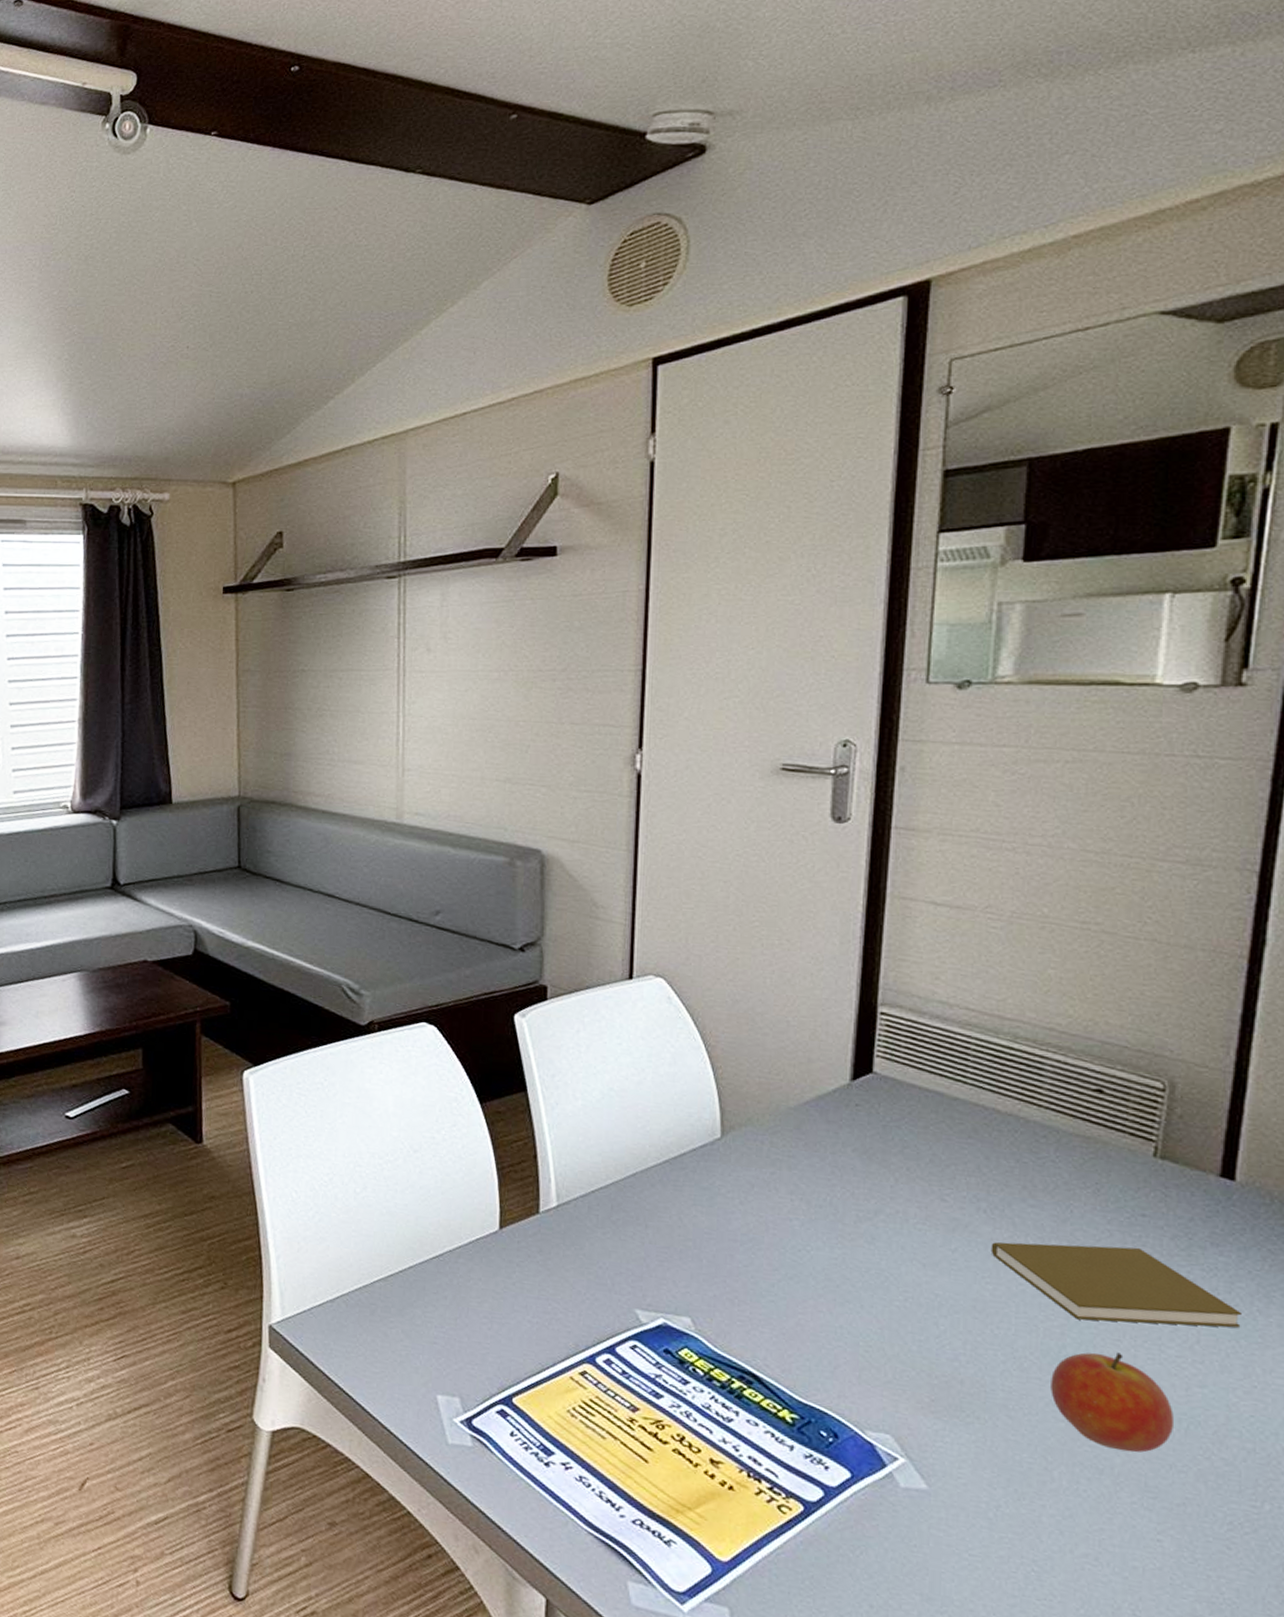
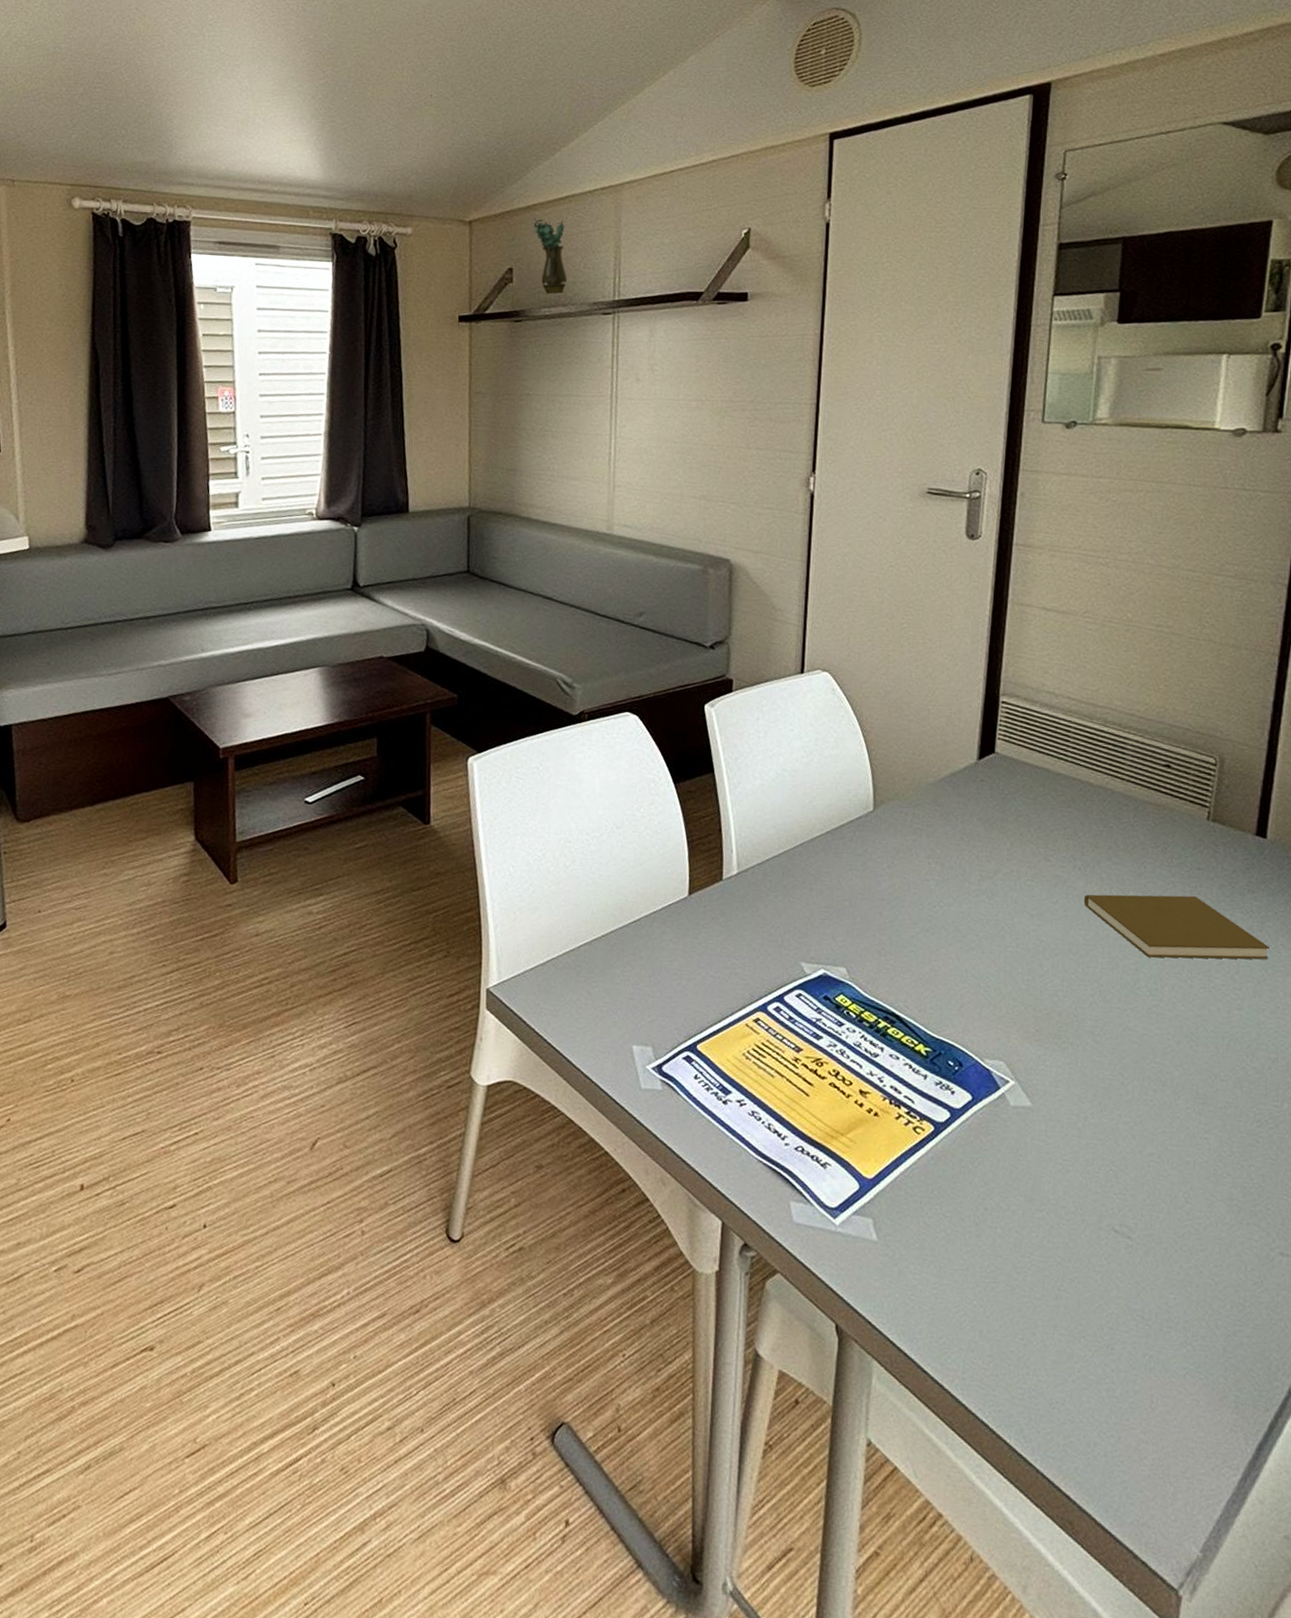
vase: none [305,475,345,559] -> present [534,218,568,295]
fruit: present [1051,1352,1173,1453] -> none [1127,983,1219,1067]

